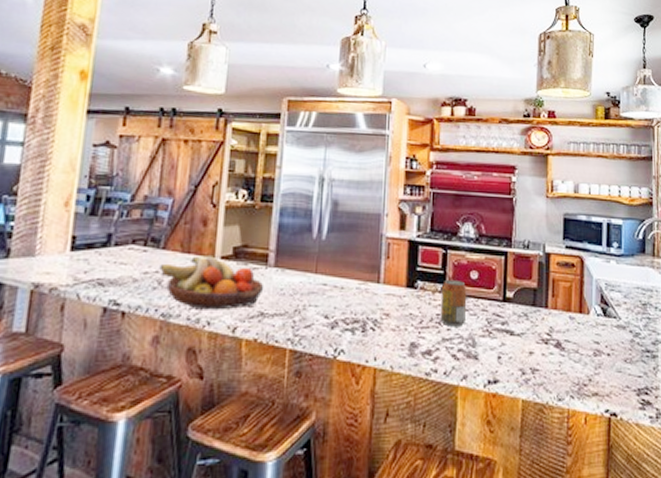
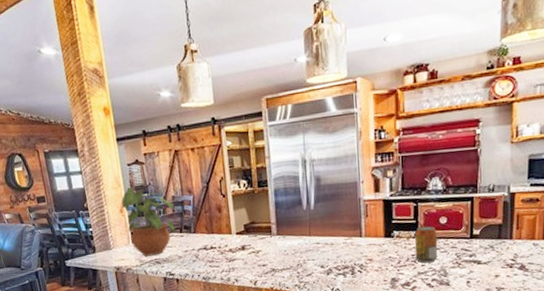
potted plant: none [68,174,145,273] -> present [121,186,175,256]
fruit bowl: present [159,256,264,310] -> none [194,233,272,272]

